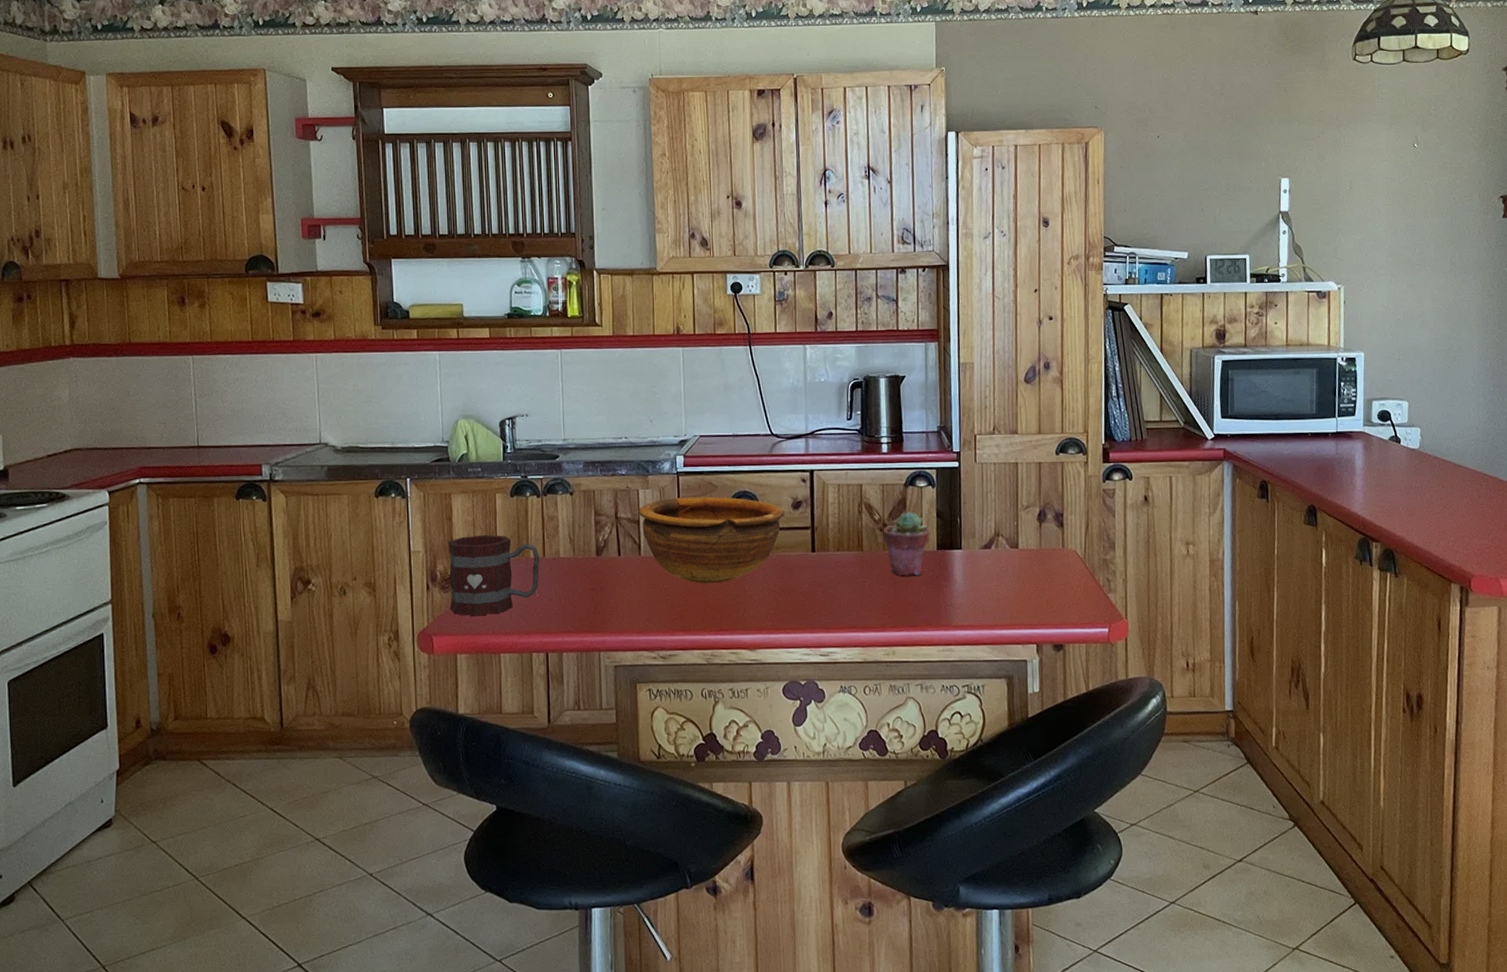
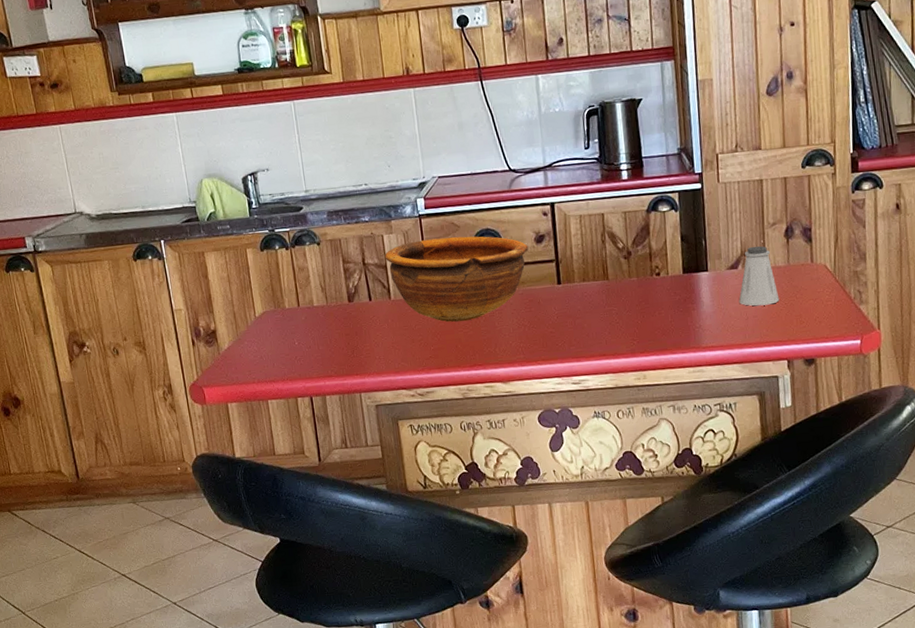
mug: present [447,535,540,616] -> none [206,288,297,367]
potted succulent: present [883,511,930,576] -> none [627,237,675,302]
saltshaker: none [991,527,1031,588] -> present [739,246,780,306]

